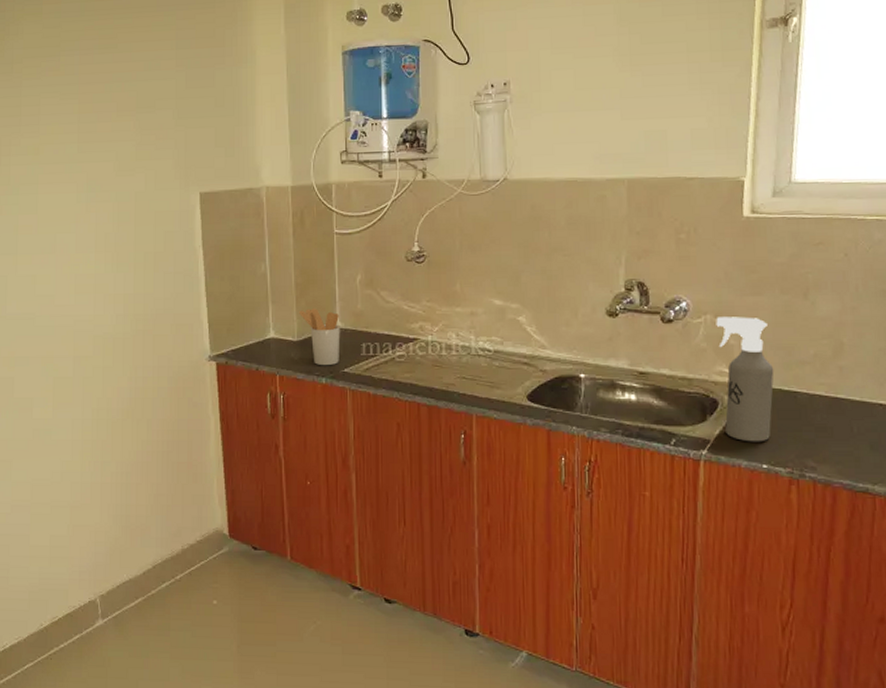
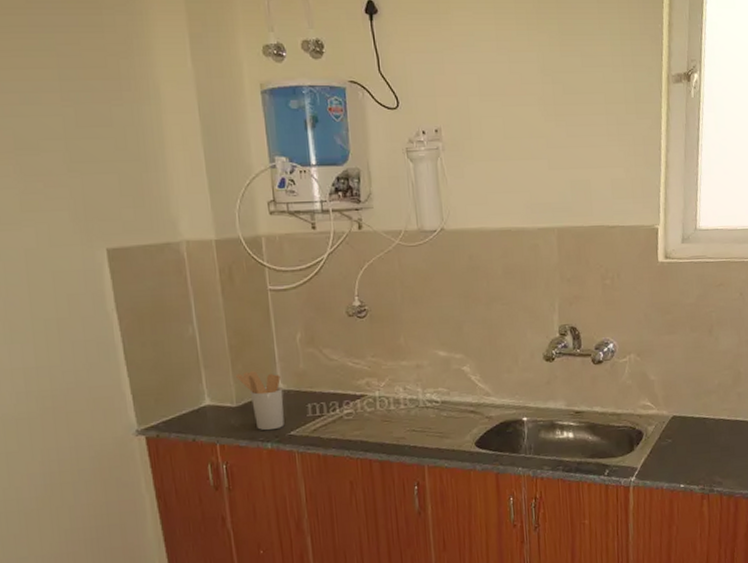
spray bottle: present [716,317,774,442] -> none [638,354,687,466]

